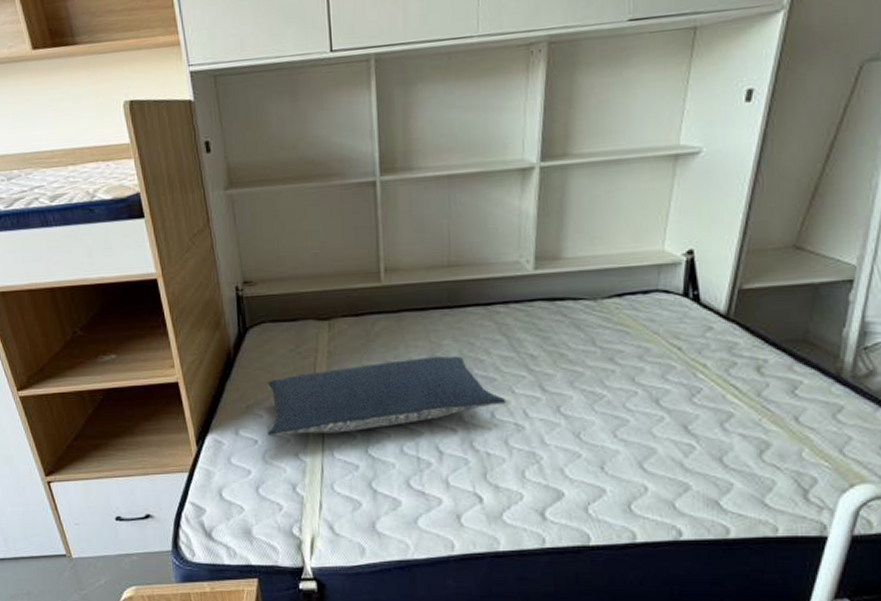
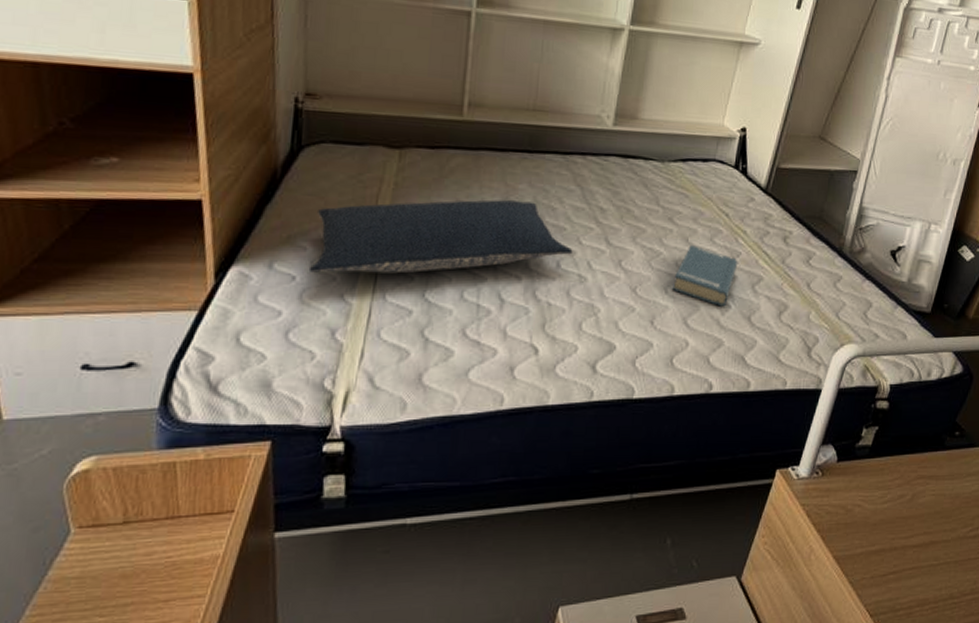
hardback book: none [621,385,700,448] -> present [671,245,738,307]

